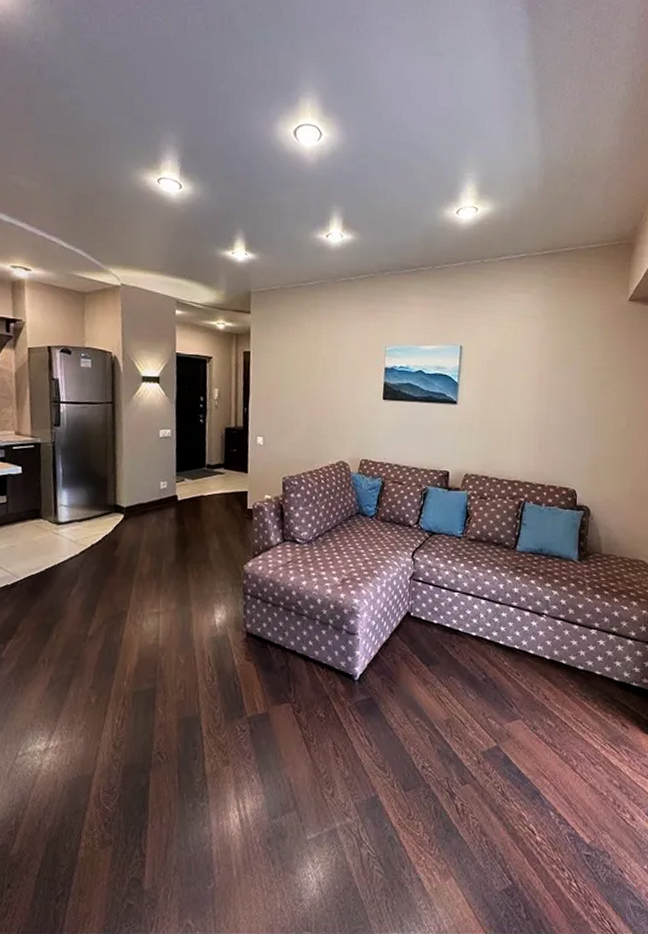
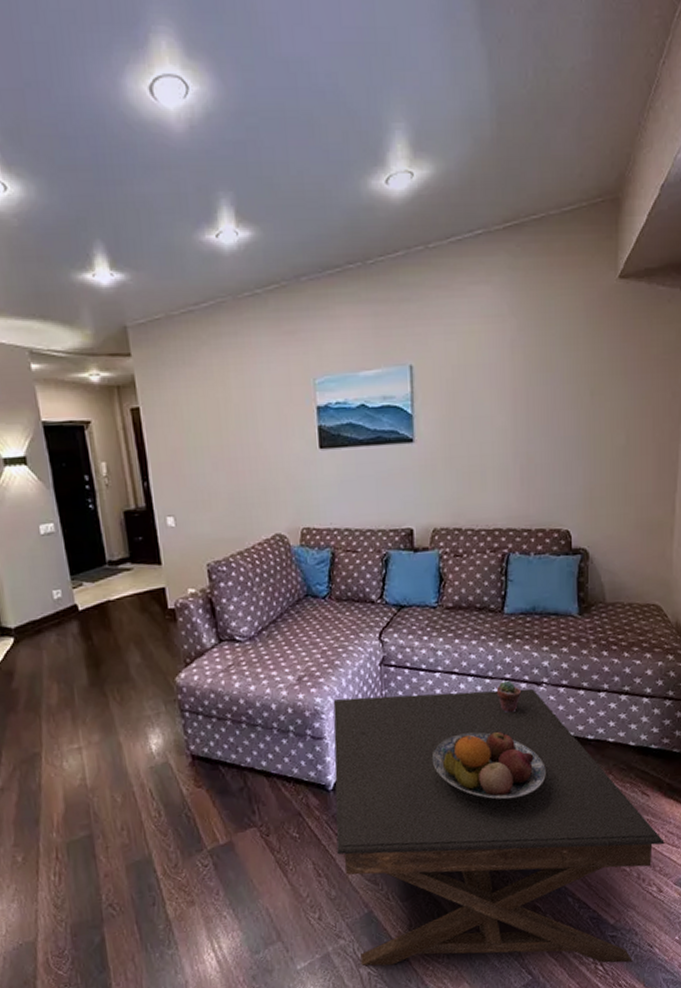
coffee table: none [355,603,640,884] -> present [333,688,665,966]
fruit bowl: none [444,648,540,712] -> present [431,732,546,800]
potted succulent: none [503,607,524,635] -> present [496,680,521,713]

